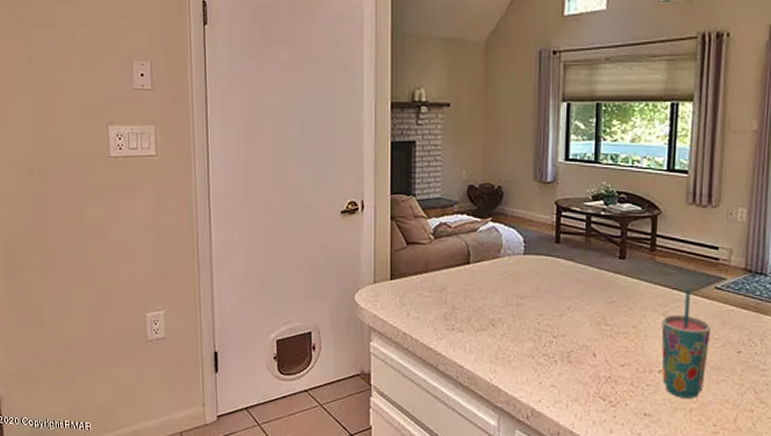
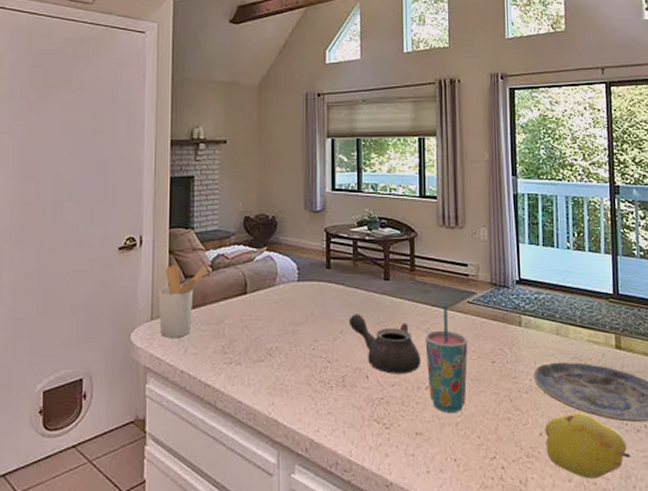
utensil holder: none [381,231,430,301] -> present [158,265,208,338]
teapot: none [577,291,656,356] -> present [348,314,422,374]

